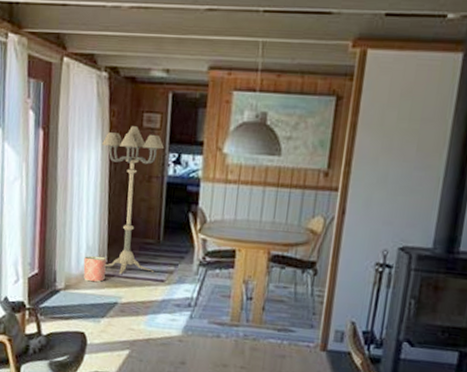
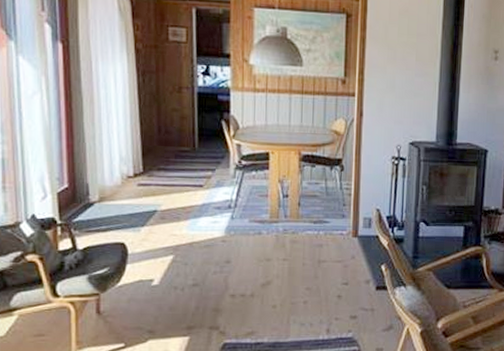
planter: present [83,255,107,283] -> none [118,166,142,193]
floor lamp: present [102,126,165,275] -> none [128,39,193,183]

